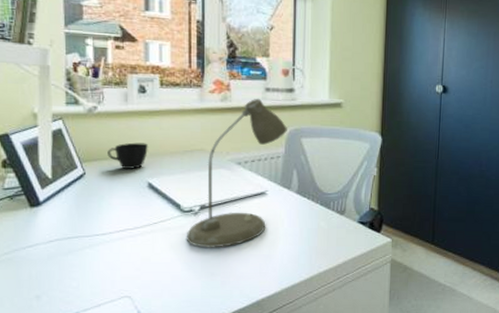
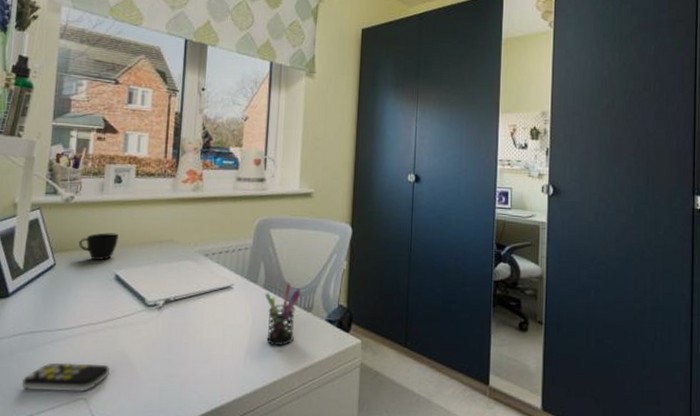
remote control: none [64,265,151,291] -> present [22,363,110,393]
desk lamp: present [186,98,287,248] -> none [148,188,257,346]
pen holder: none [298,189,334,246] -> present [264,283,301,346]

